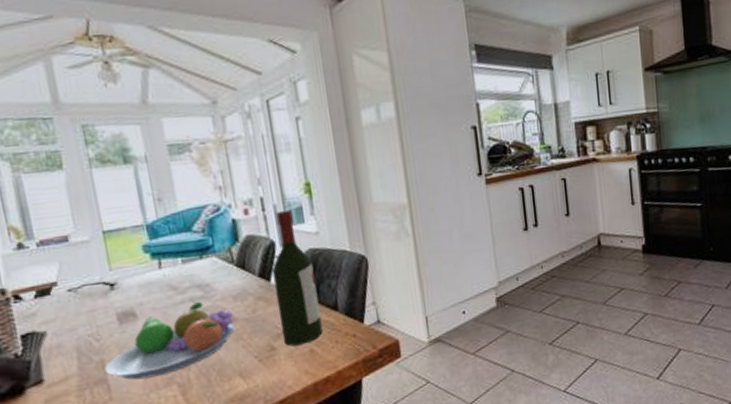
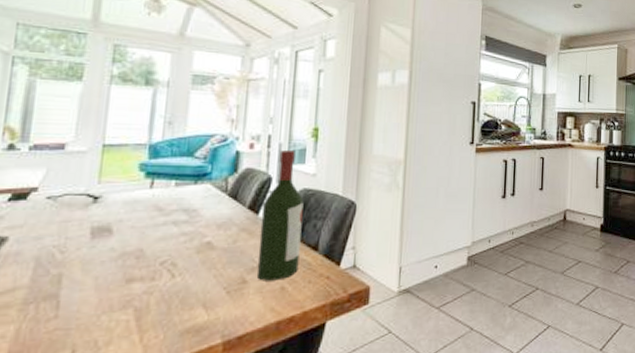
fruit bowl: present [105,302,236,380] -> none [60,226,213,299]

